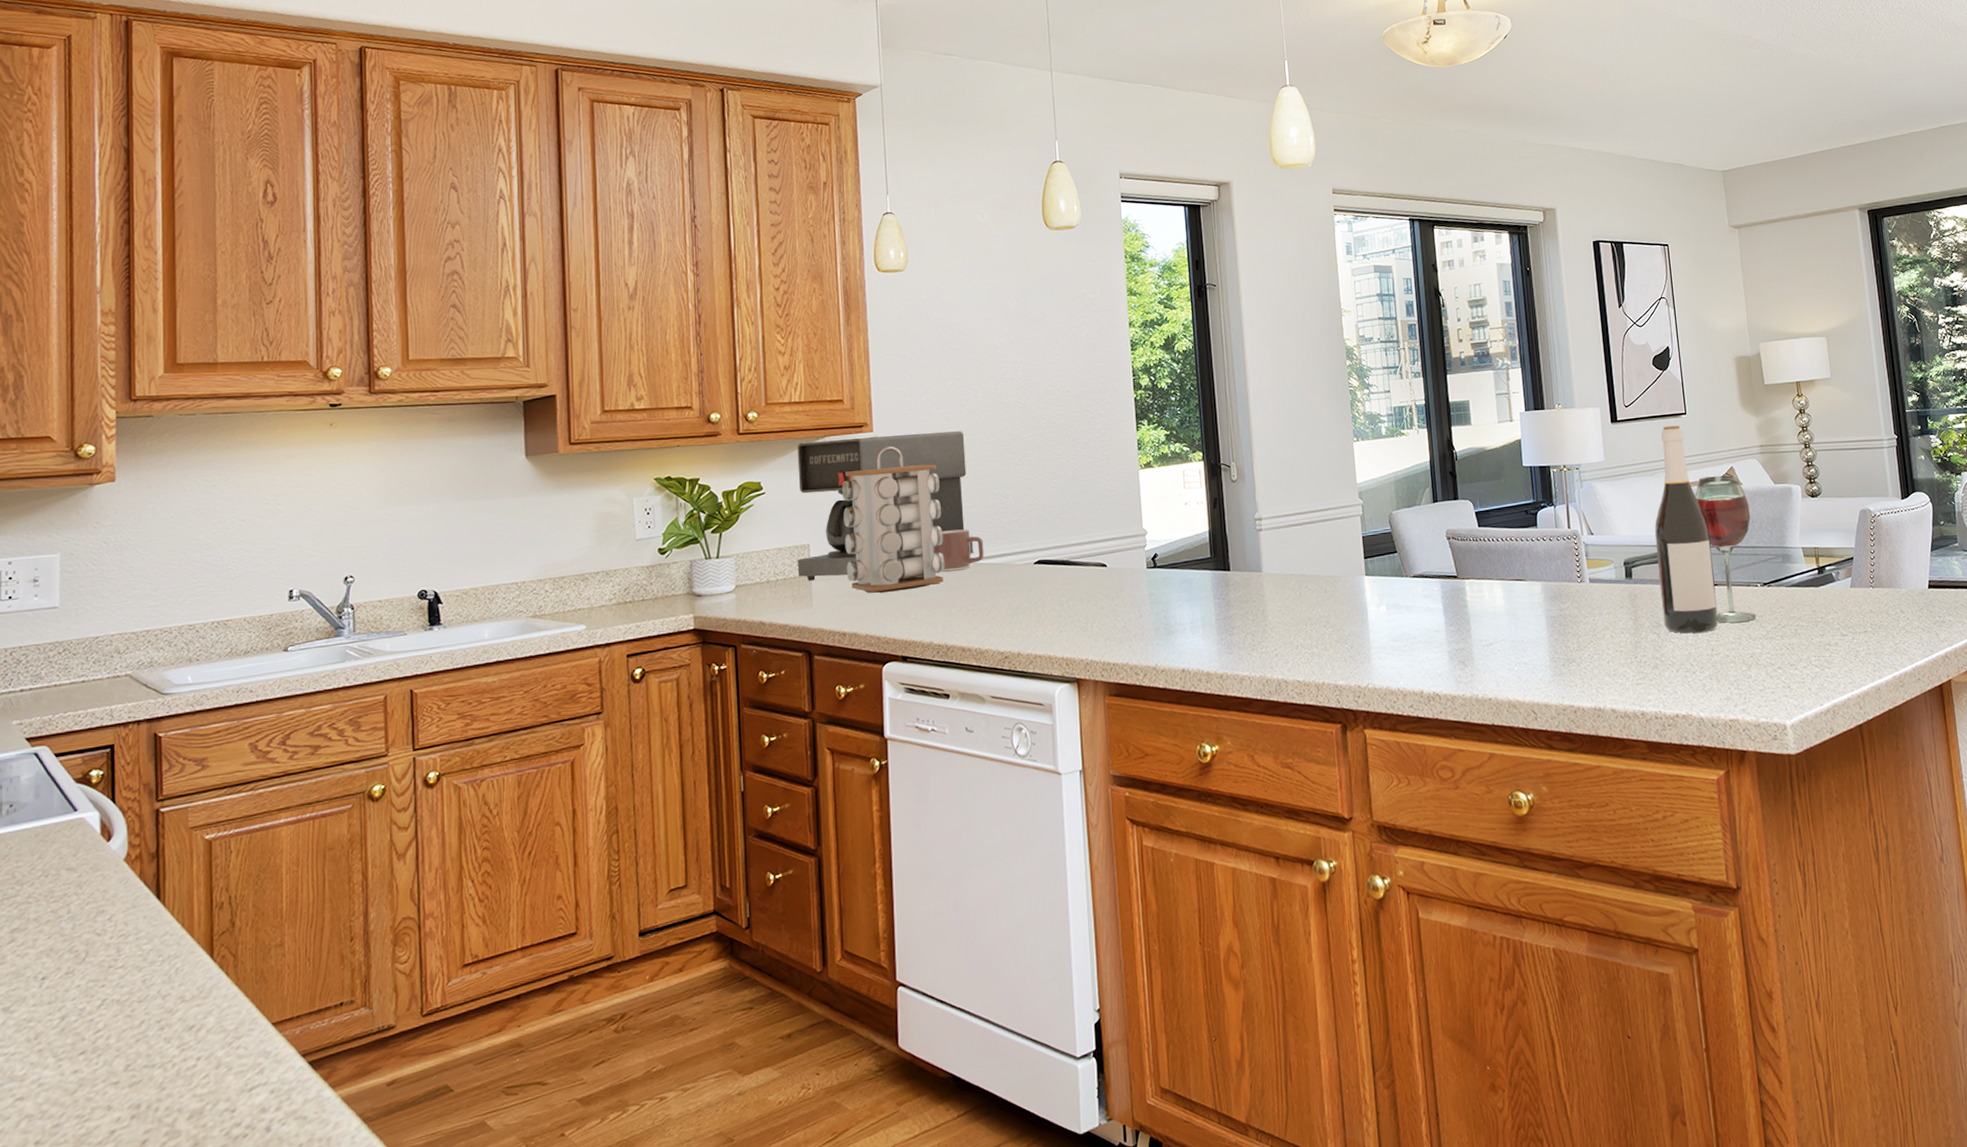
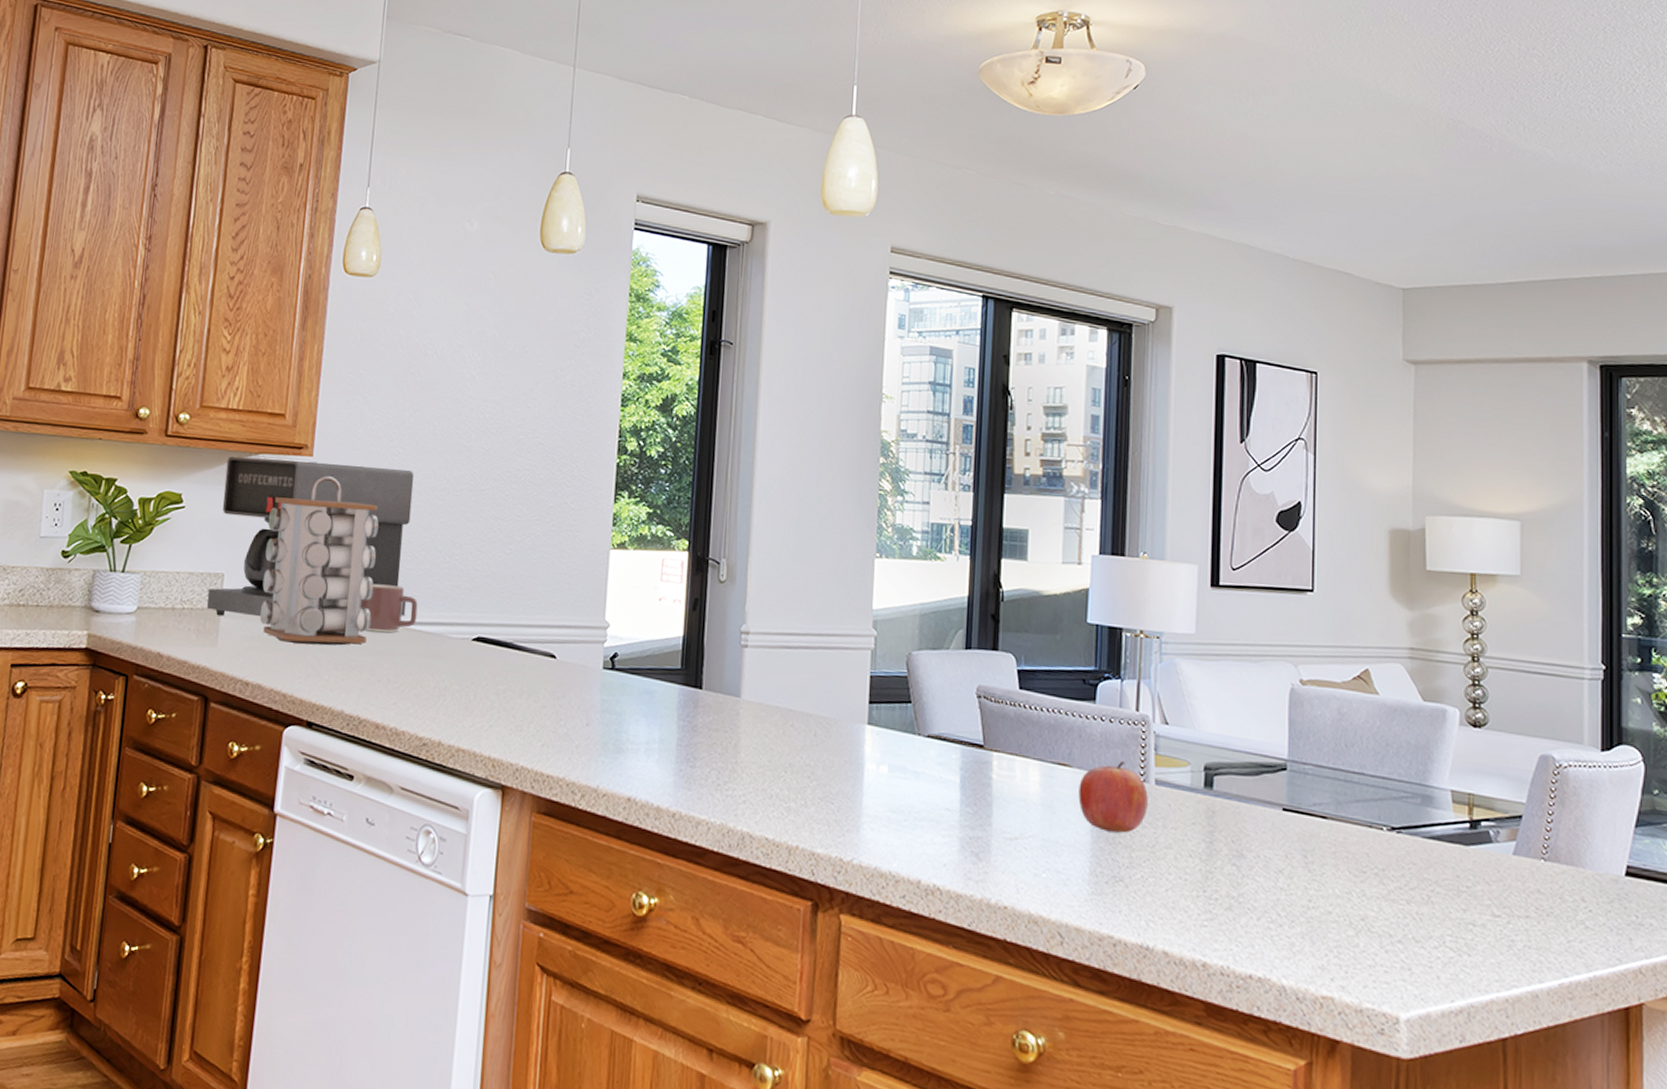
fruit: none [1533,568,1586,626] -> present [1078,760,1148,833]
wine bottle: present [1654,425,1719,634] -> none [1247,602,1325,877]
wineglass: present [1694,475,1756,623] -> none [1311,675,1384,873]

